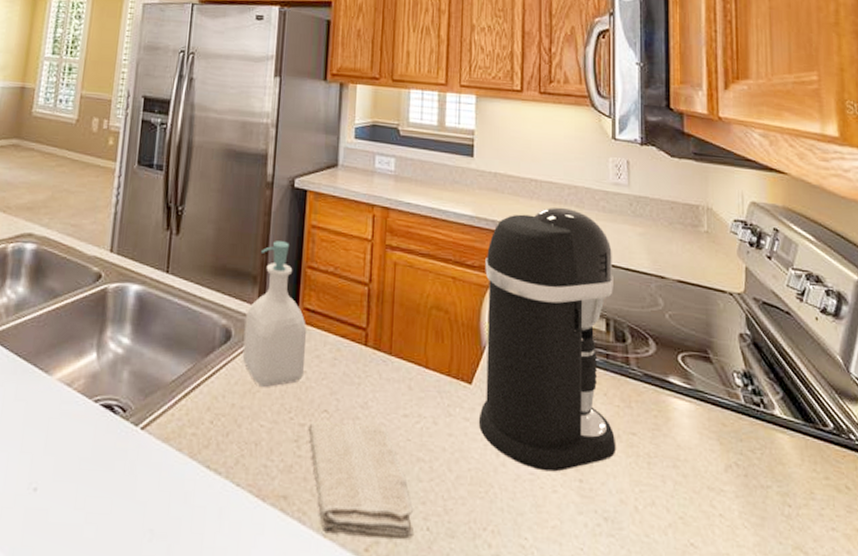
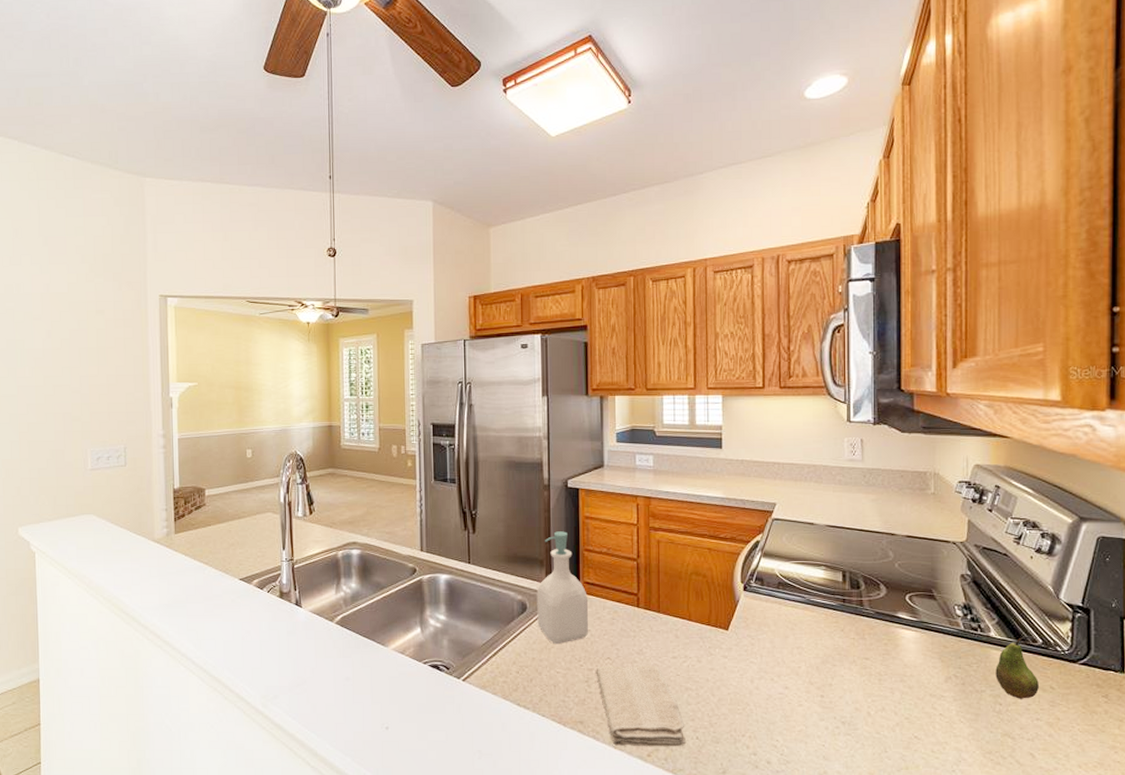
coffee maker: present [478,207,616,472] -> none [735,484,852,691]
fruit: none [782,417,833,501] -> present [995,636,1039,699]

